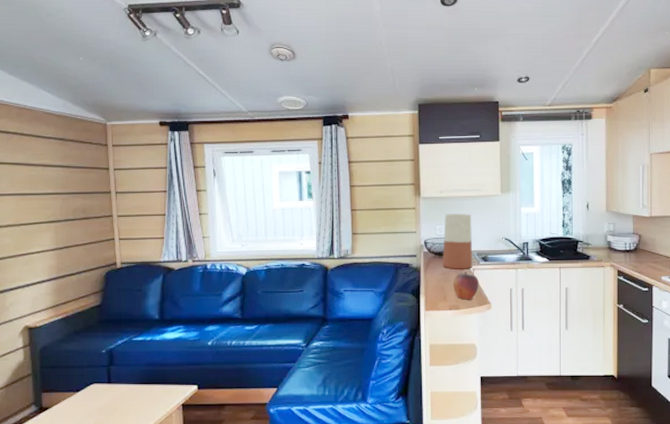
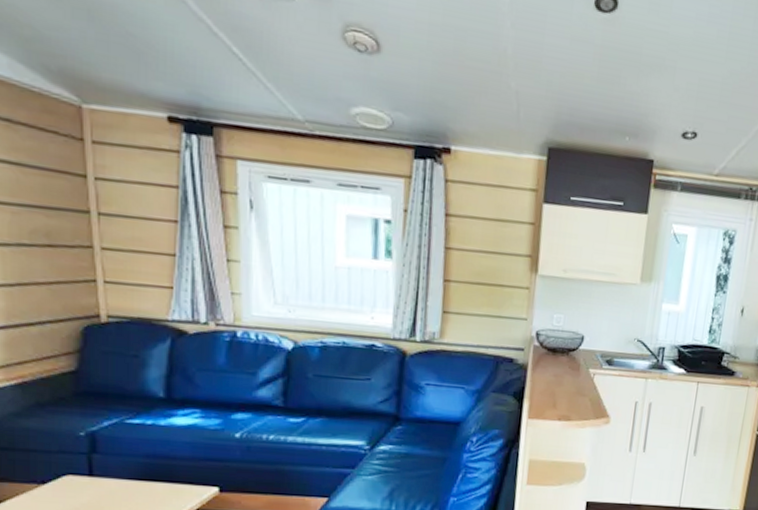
vase: present [442,214,473,269] -> none [556,300,600,373]
fruit: present [453,272,480,300] -> none [566,375,599,411]

